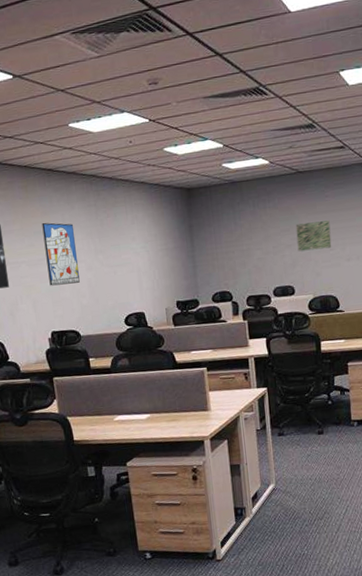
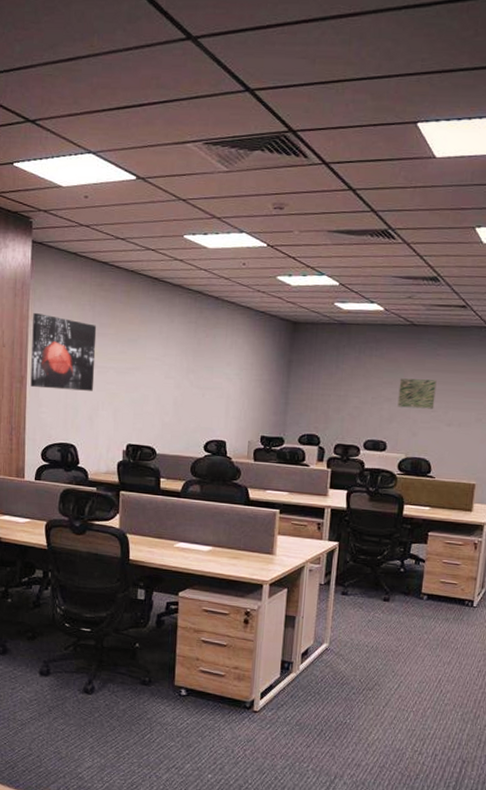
wall art: present [42,222,80,286] -> none [134,332,170,399]

